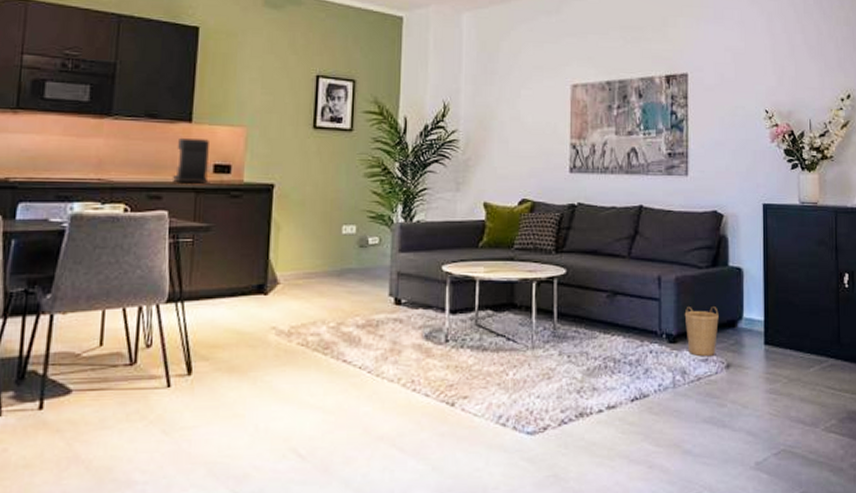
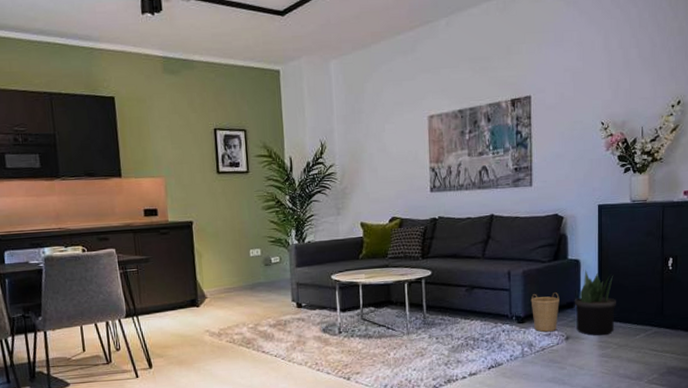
coffee maker: present [171,137,209,184] -> none [113,189,141,227]
planter: none [736,281,785,364] -> present [574,270,616,336]

